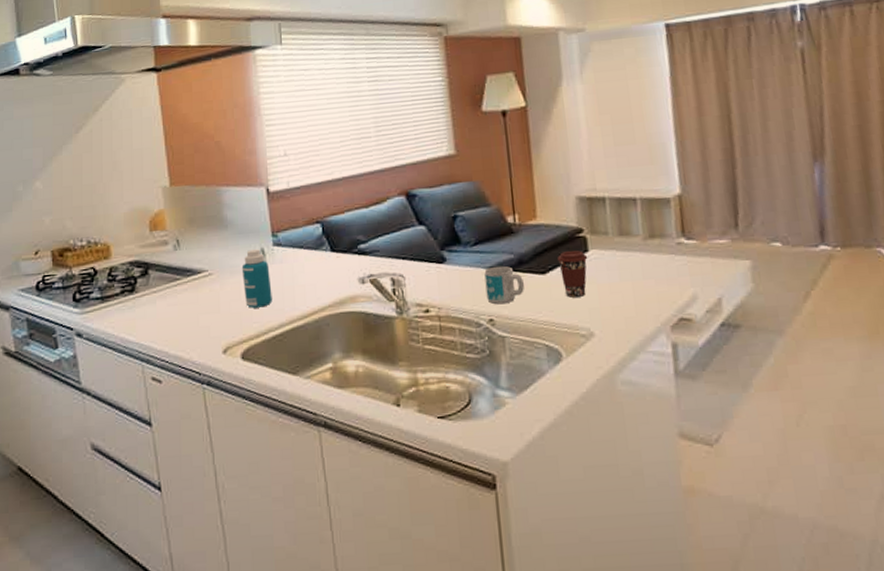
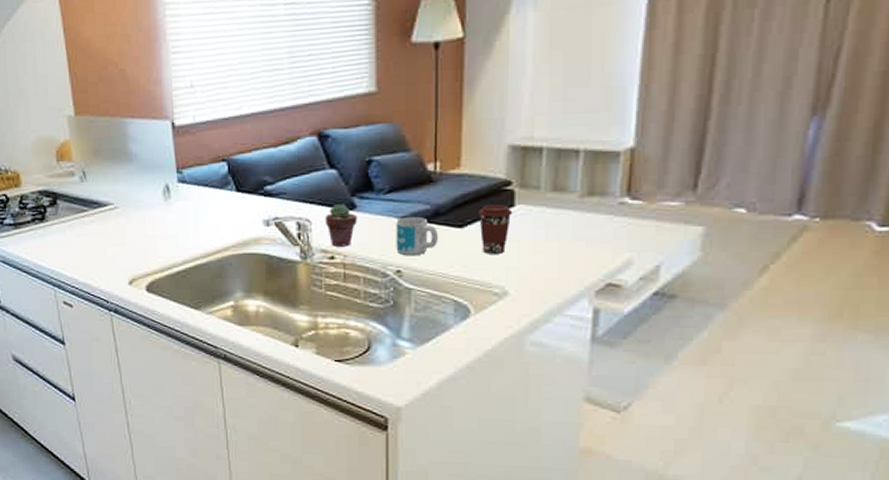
bottle: present [241,249,272,308] -> none [146,185,176,243]
potted succulent: none [417,257,448,300] -> present [324,203,357,247]

